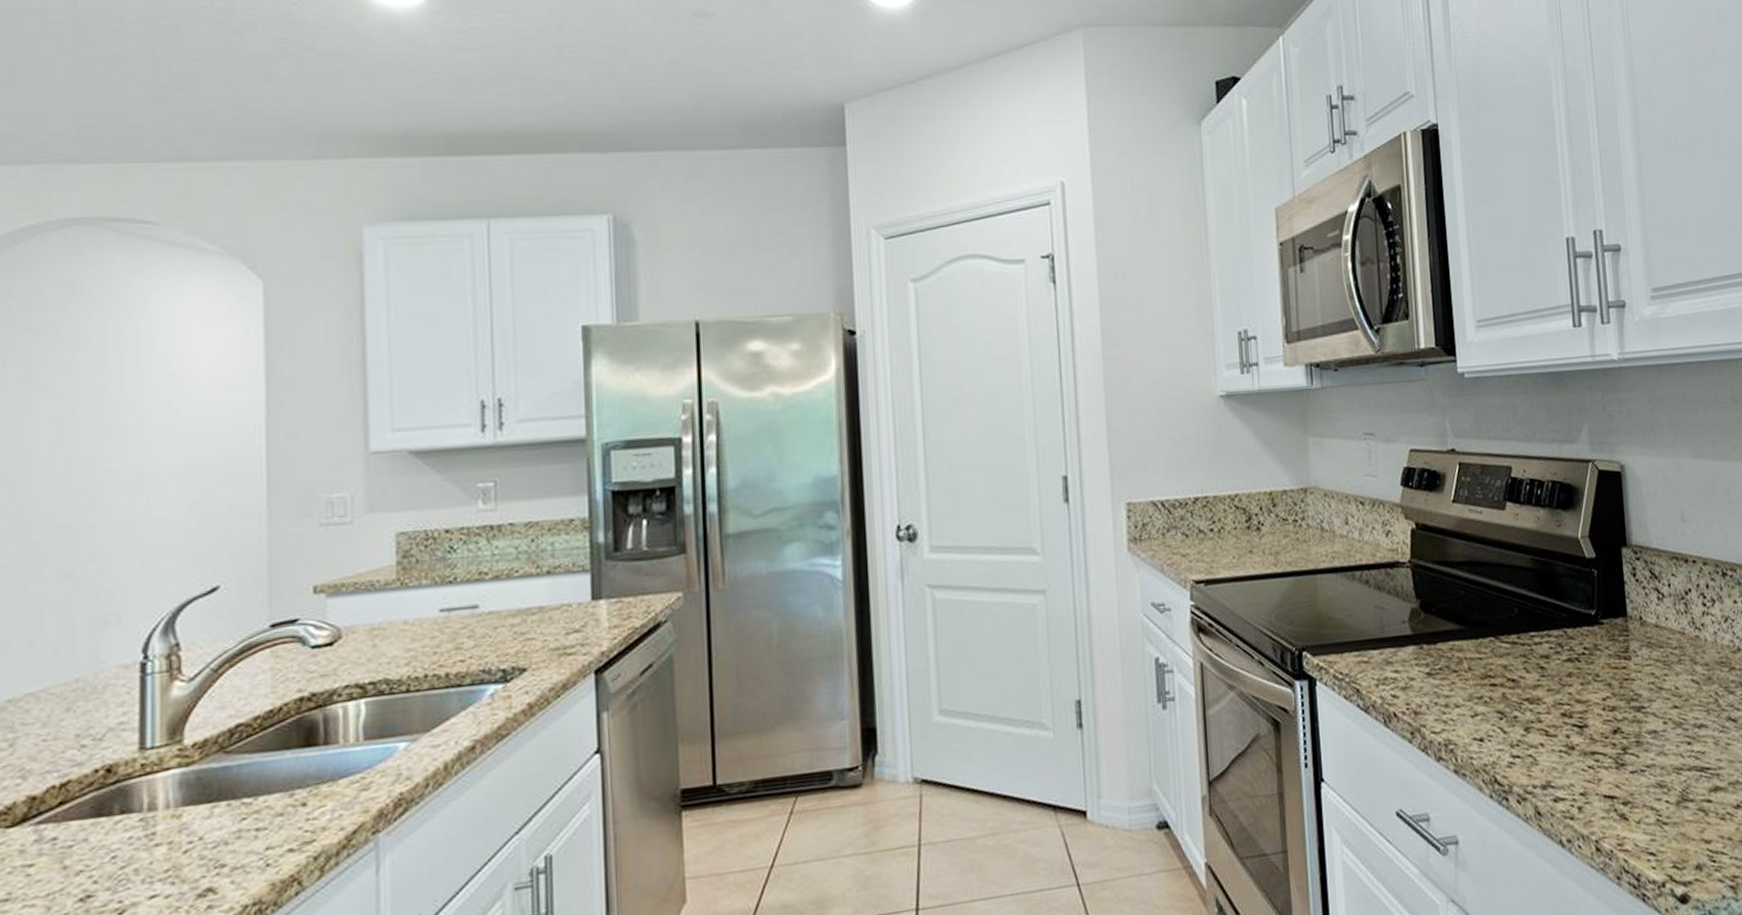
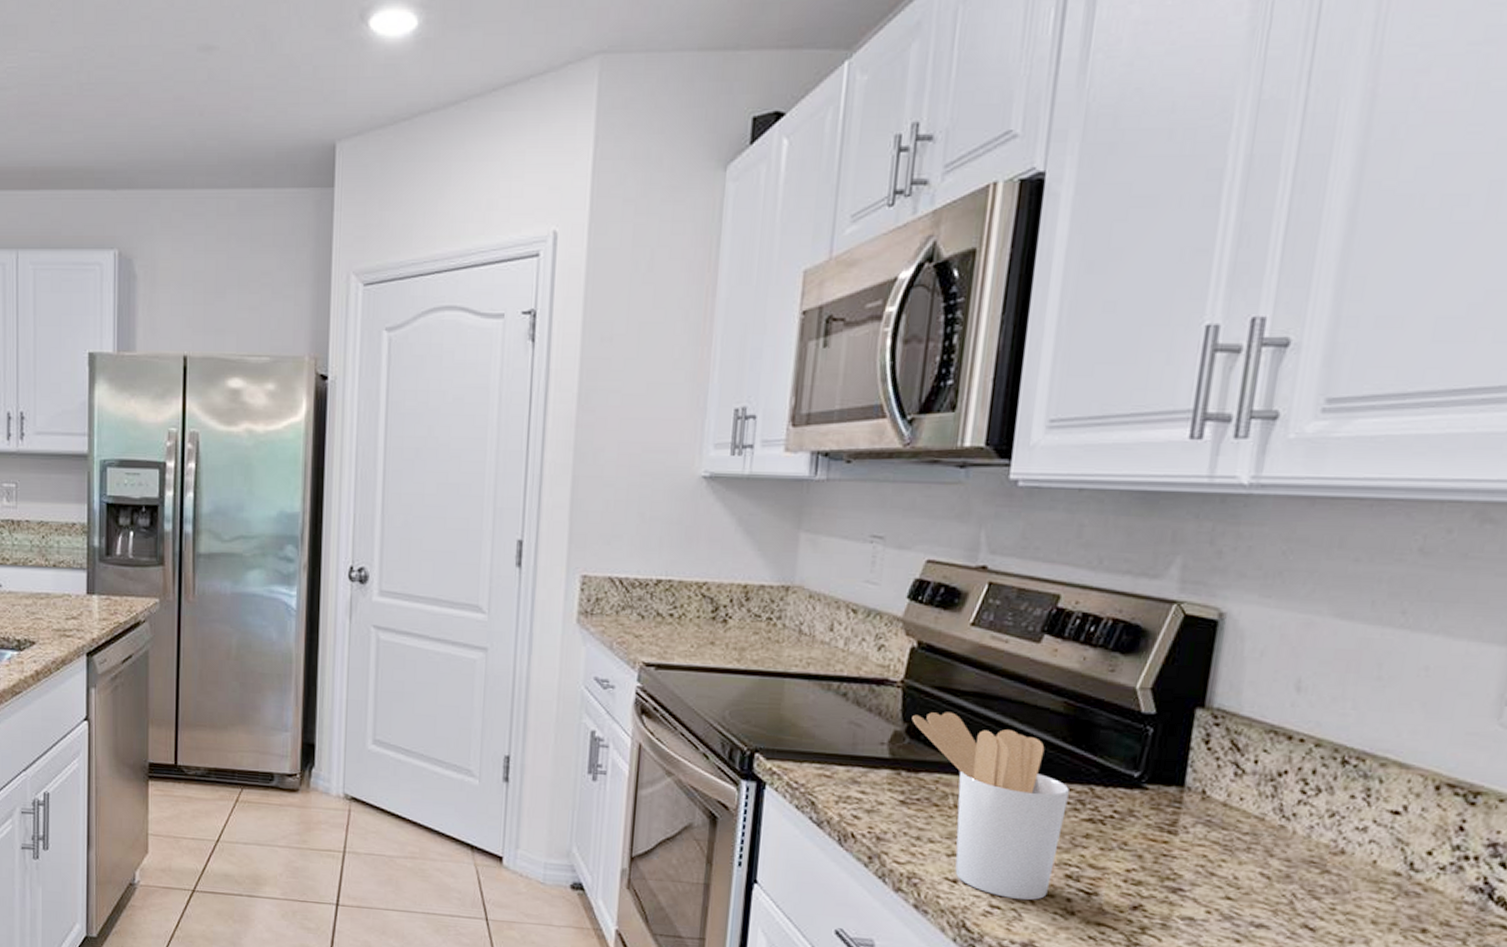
utensil holder: none [1423,583,1552,746] -> present [912,712,1069,901]

